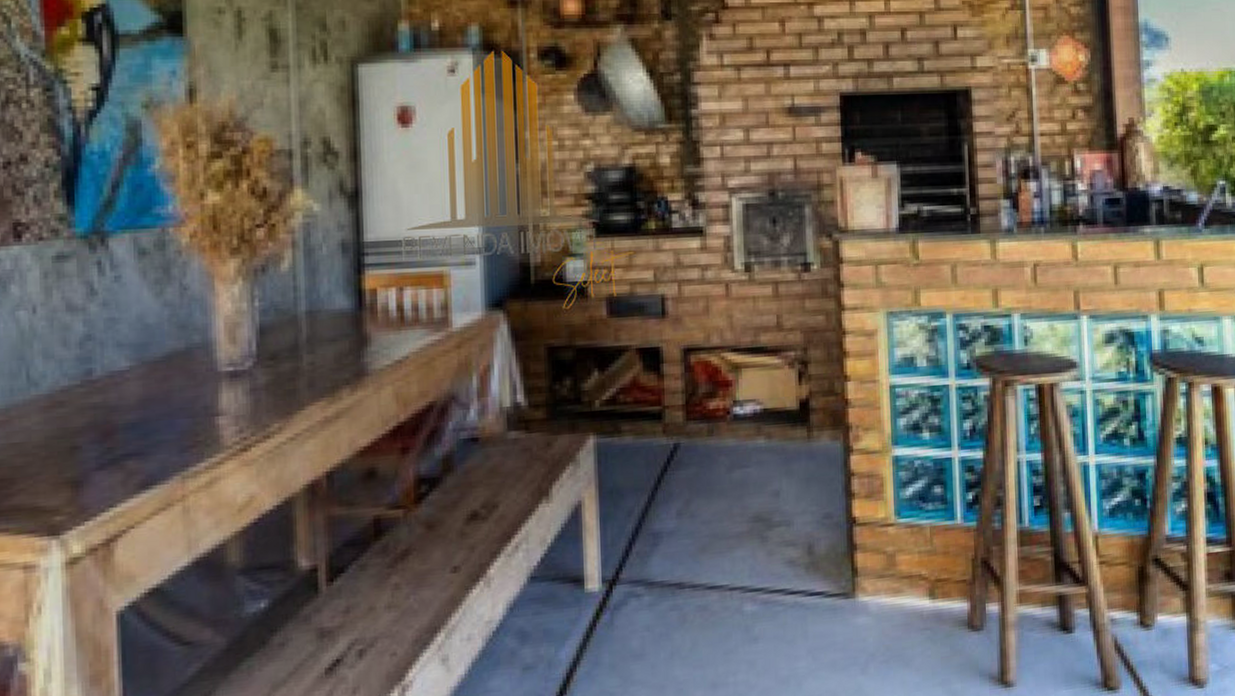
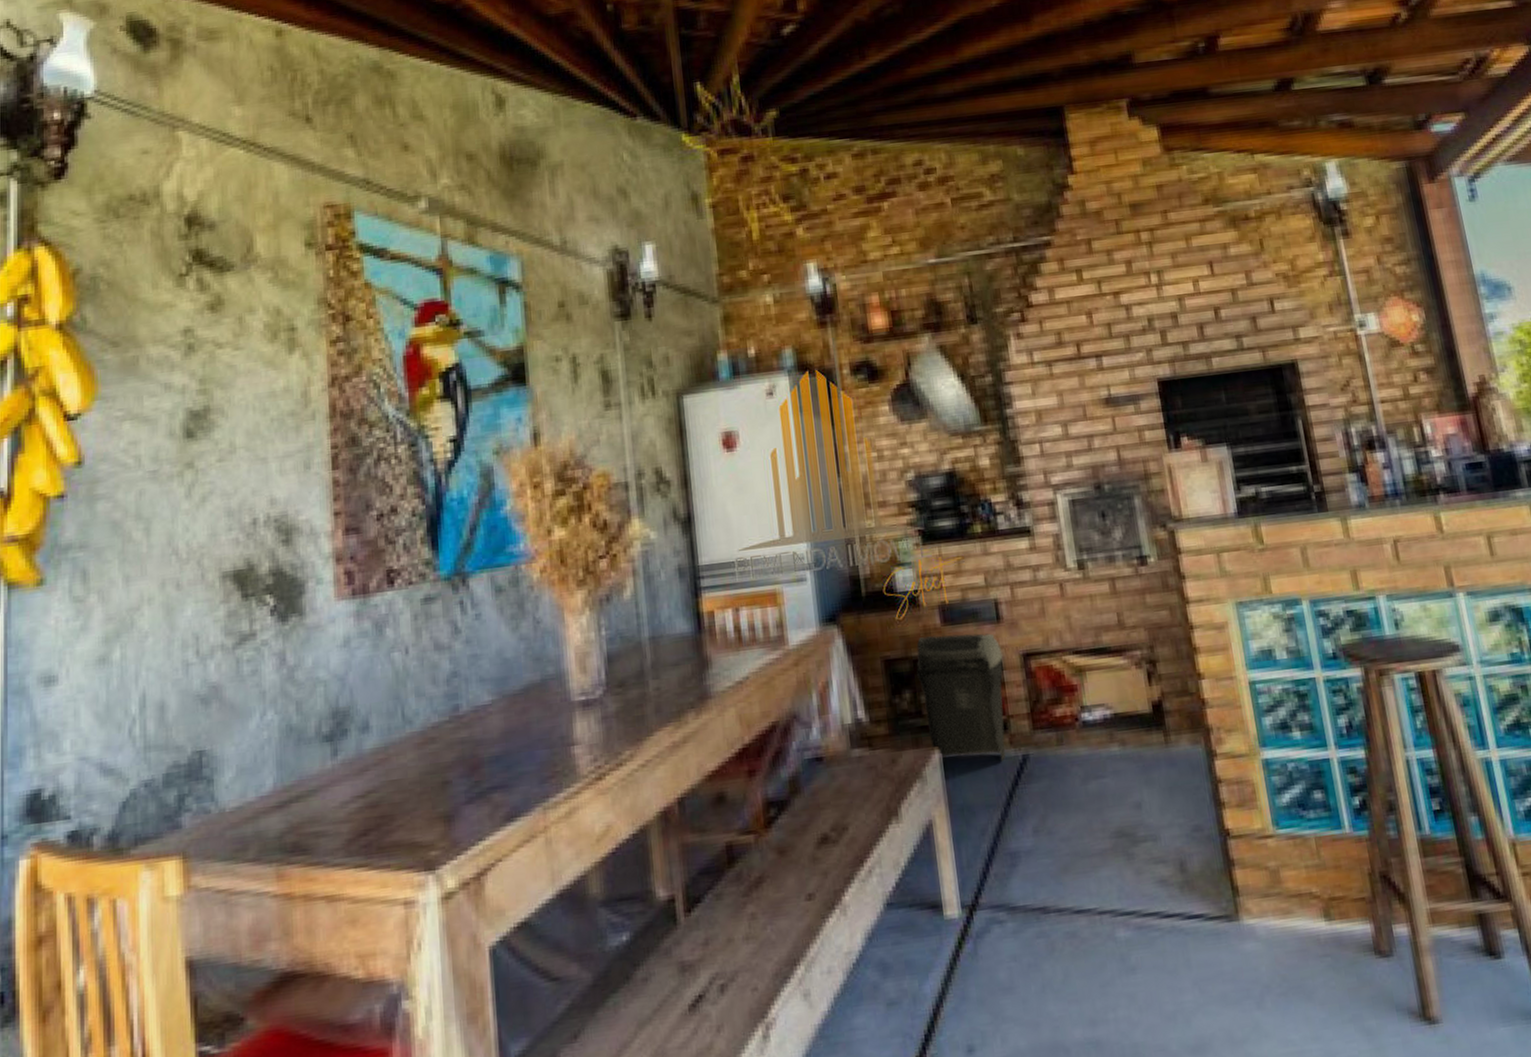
trash can: none [579,326,664,449] -> present [916,633,1006,762]

